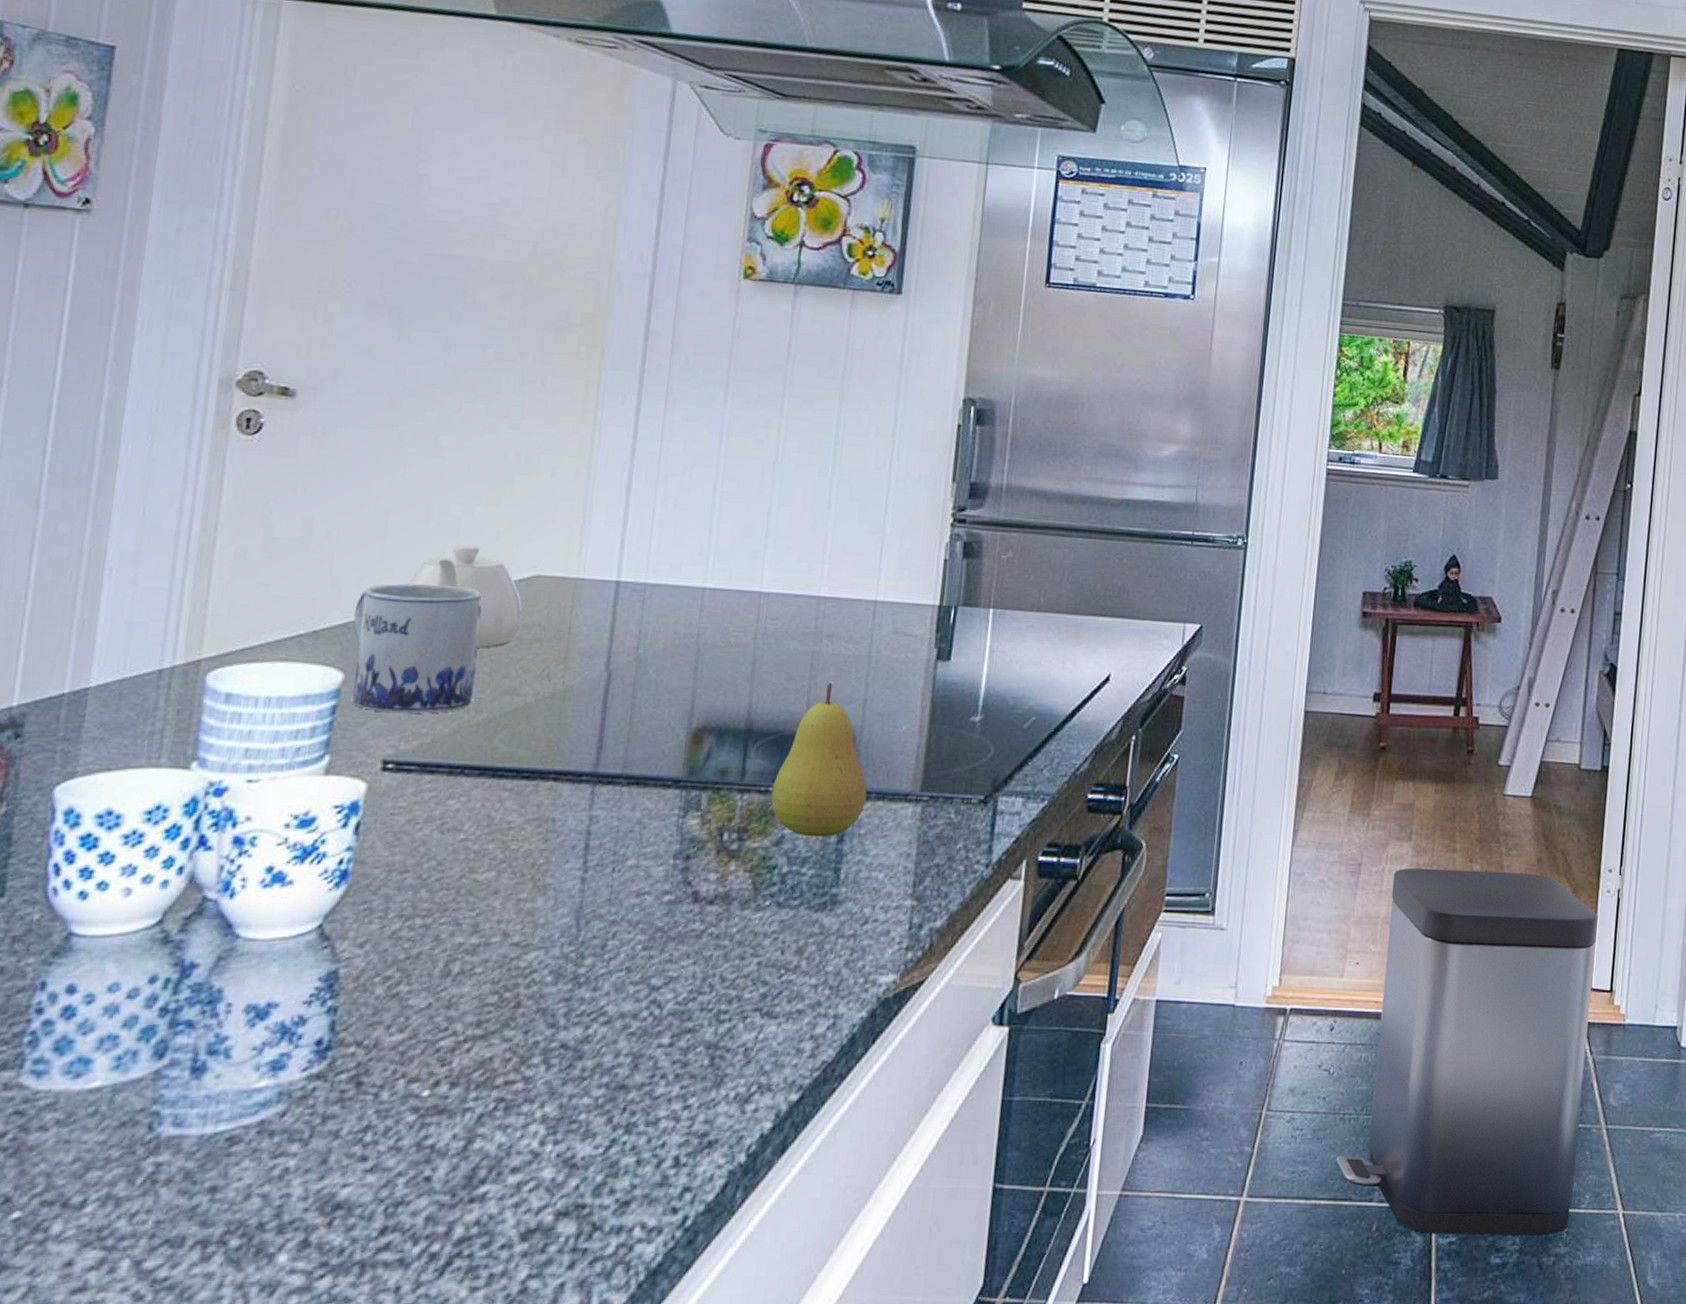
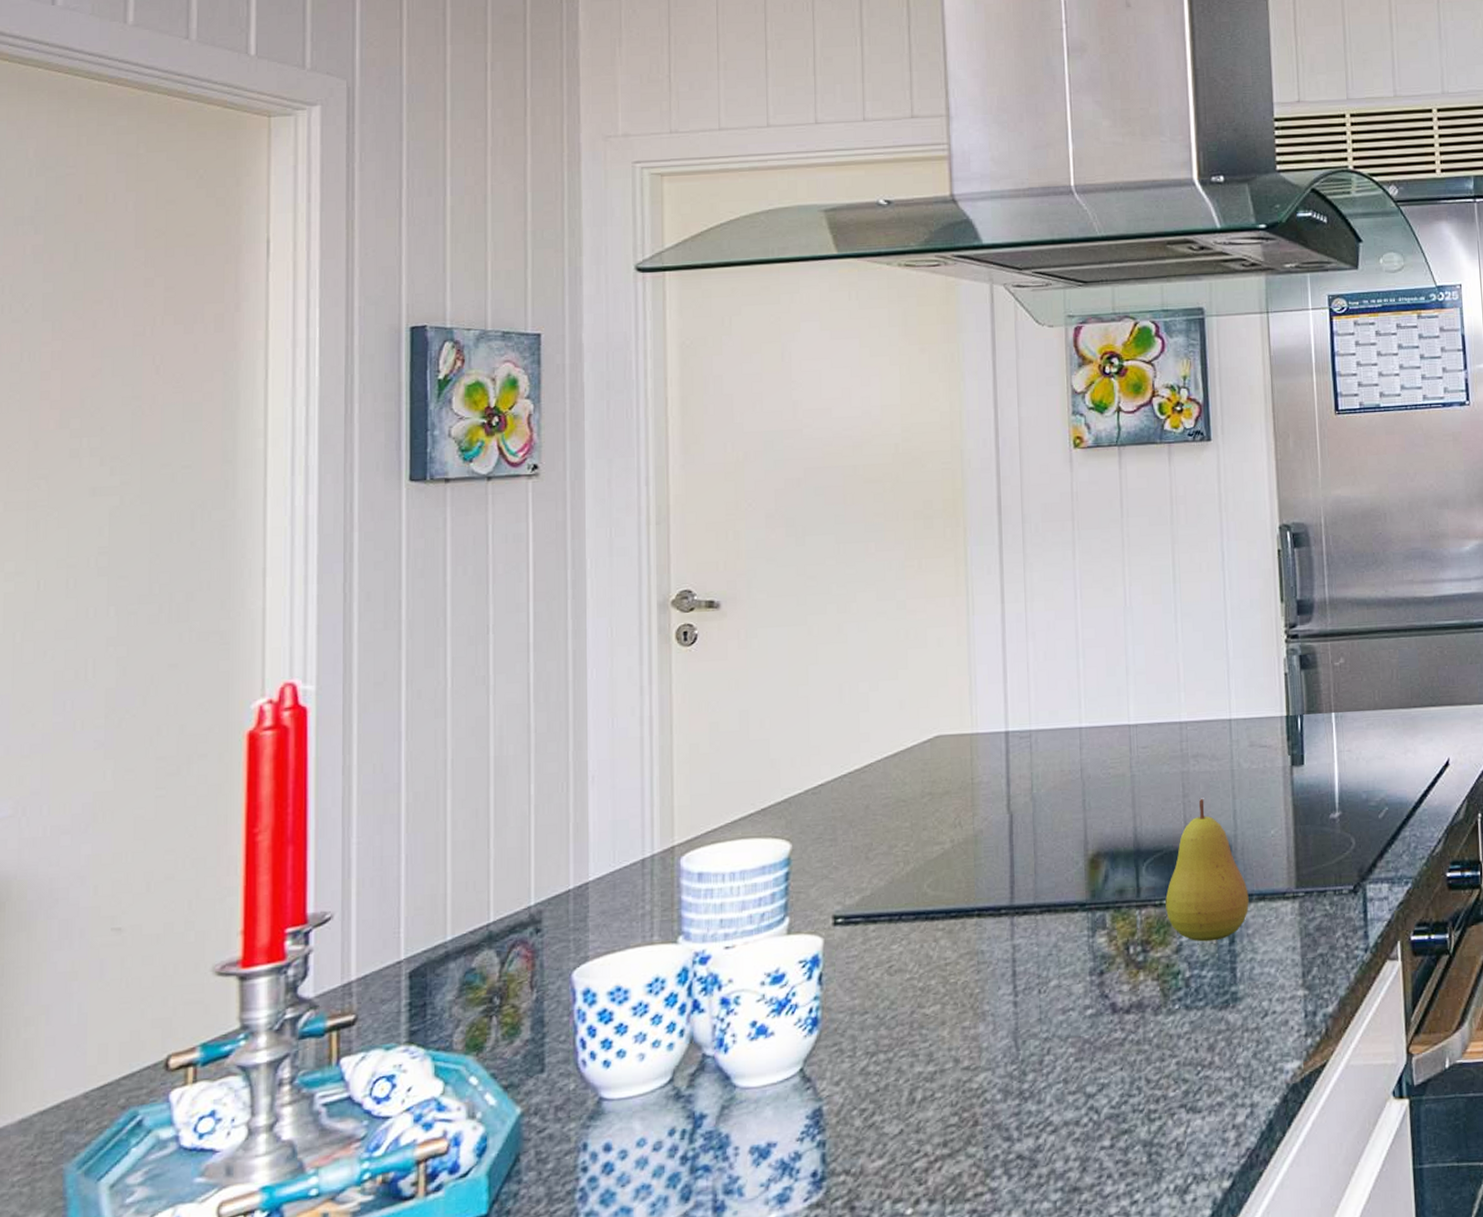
mug: present [352,583,482,714] -> none [792,754,900,874]
teapot: present [407,545,524,648] -> none [832,716,933,806]

